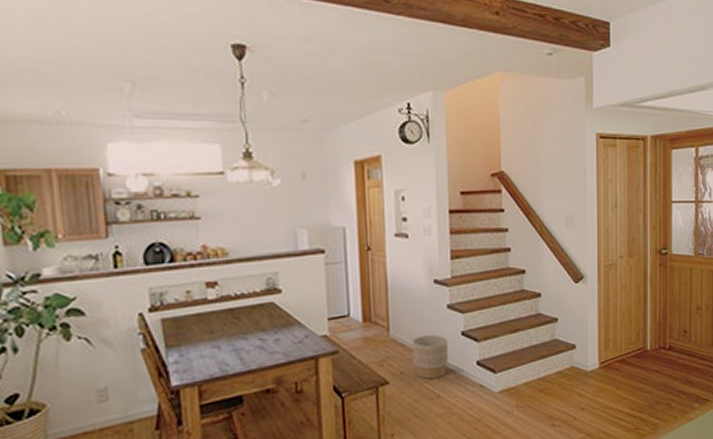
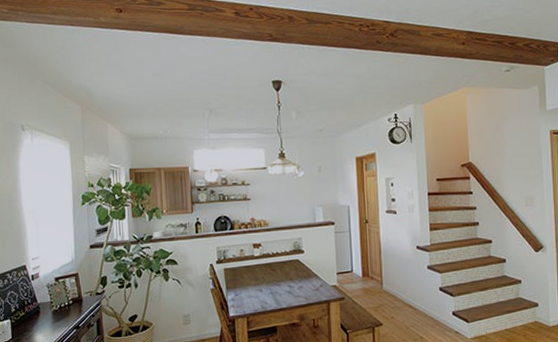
planter: present [411,334,449,380] -> none [400,288,430,324]

